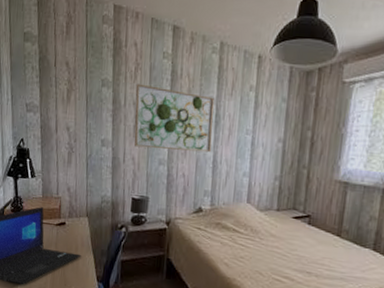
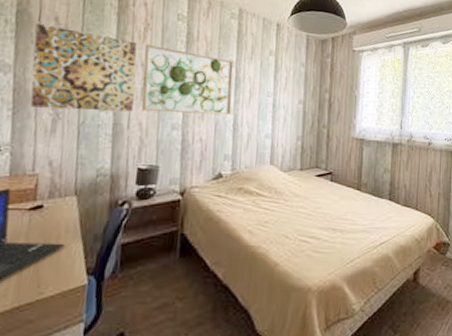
wall art: none [52,68,130,147] -> present [30,22,137,112]

